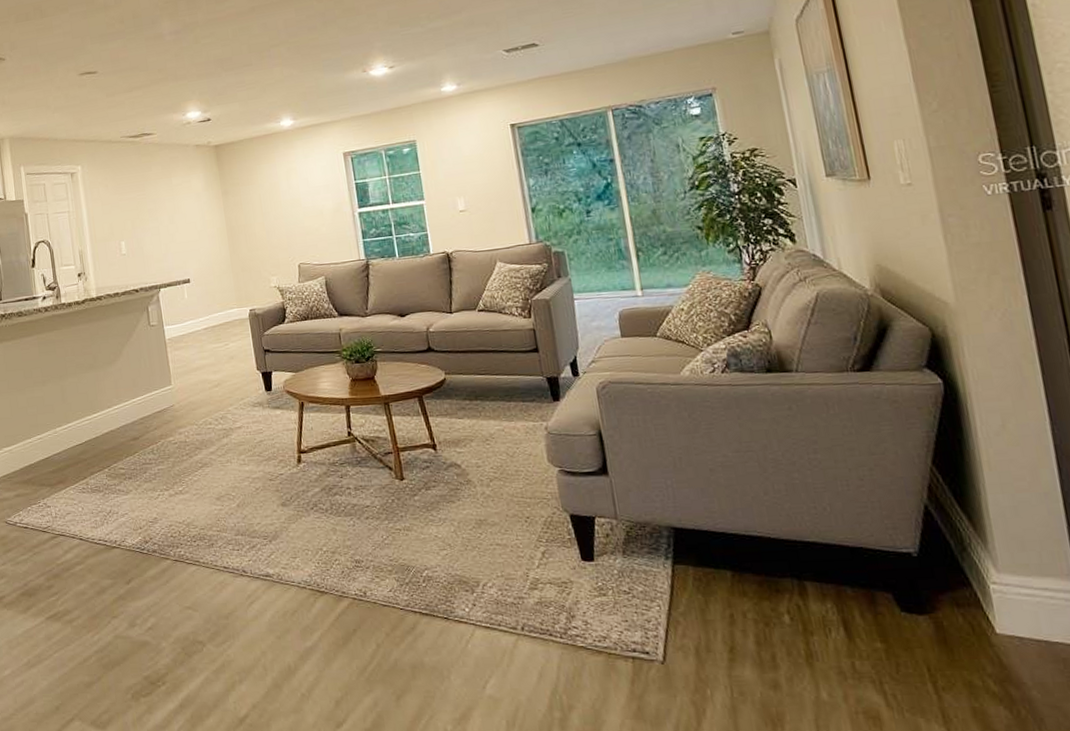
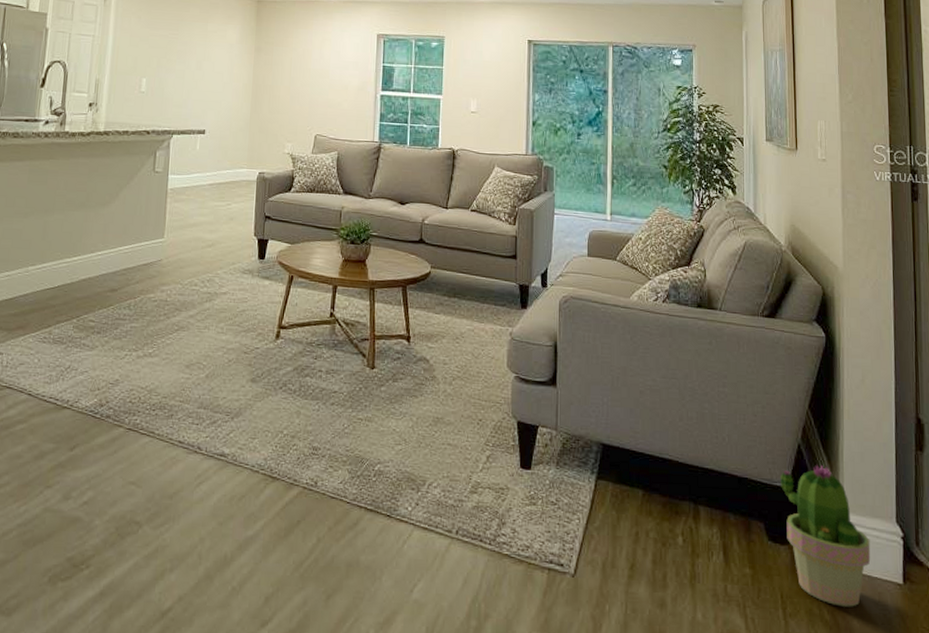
potted plant: none [906,524,1046,676] -> present [781,464,871,607]

